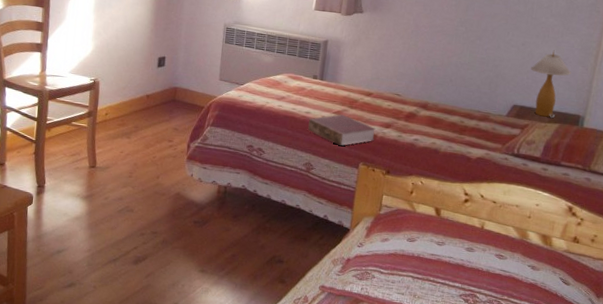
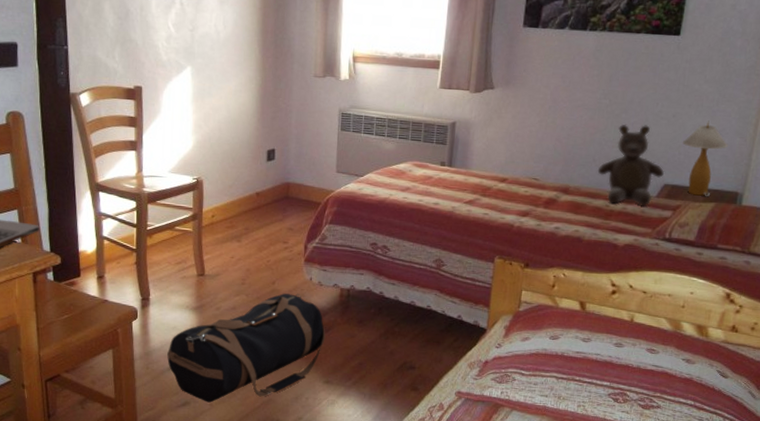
duffel bag: none [57,187,203,285] -> present [167,293,326,403]
book: present [308,114,376,146] -> none [437,204,512,238]
teddy bear: none [453,49,513,123] -> present [597,124,664,205]

